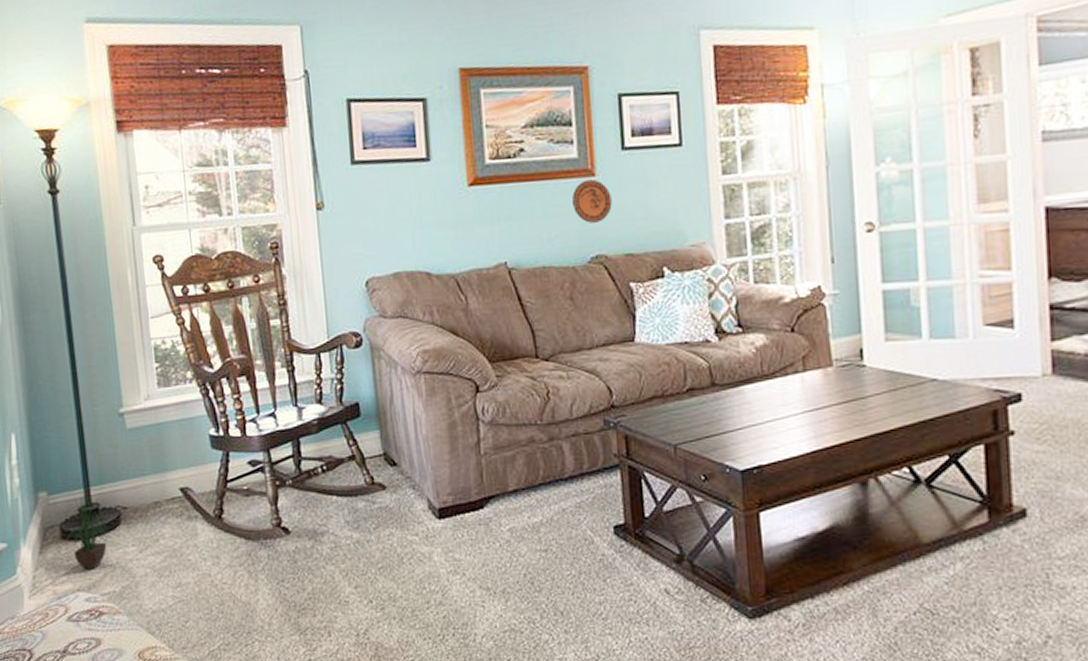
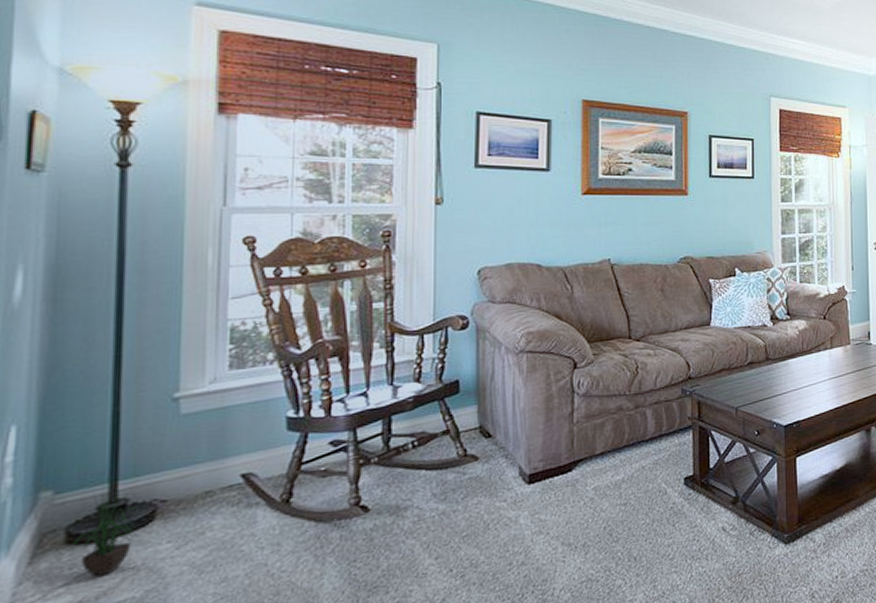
decorative plate: present [572,179,612,223] -> none [669,197,699,231]

